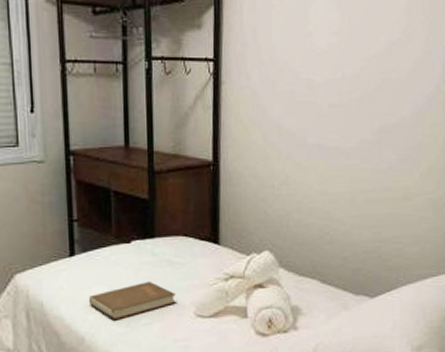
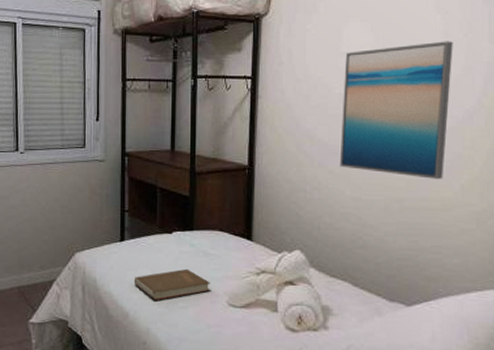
wall art: none [307,22,416,168] -> present [339,41,453,179]

